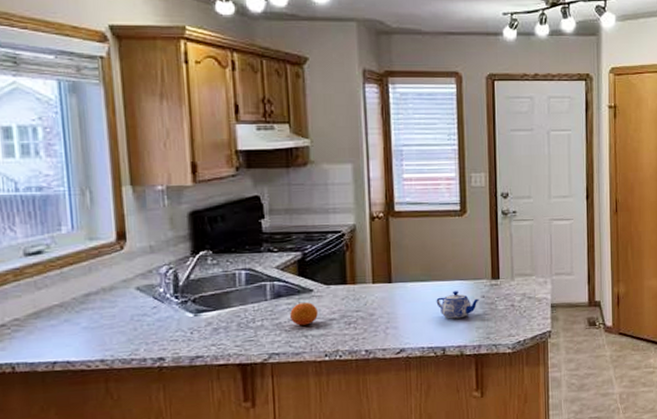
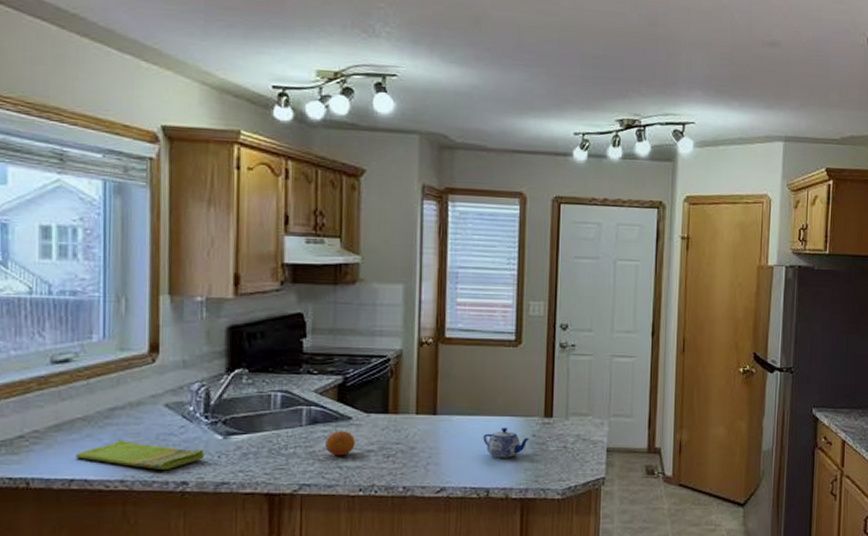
dish towel: none [55,322,179,348] -> present [75,440,205,469]

